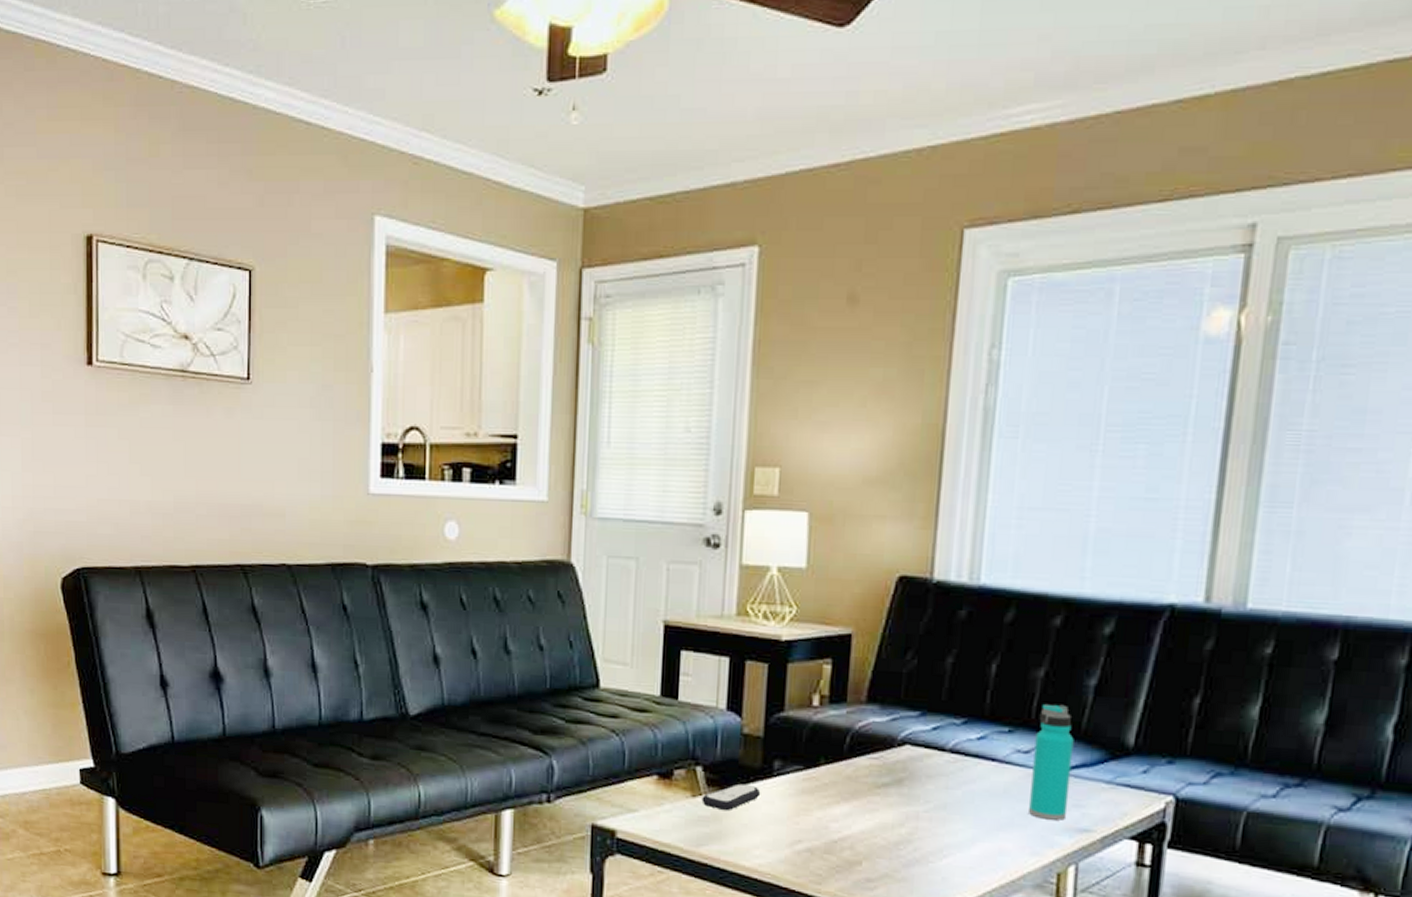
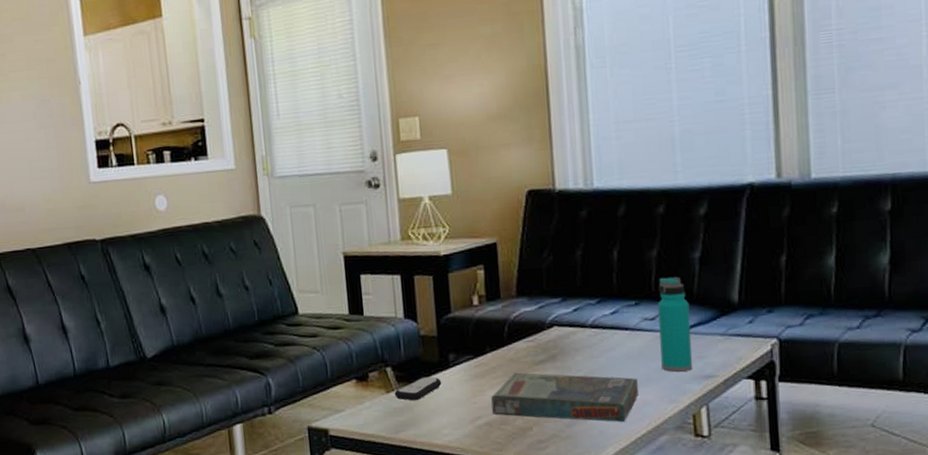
board game: none [816,793,997,870] -> present [491,372,638,422]

